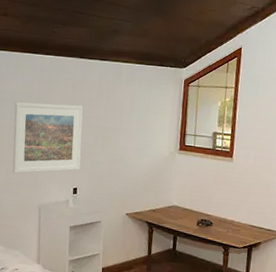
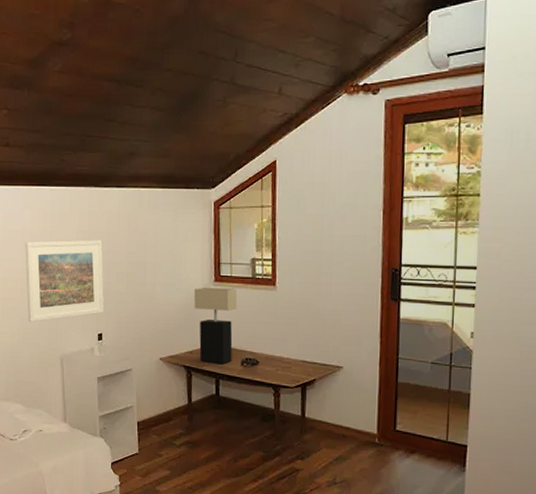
table lamp: none [160,154,198,223] -> present [193,288,238,365]

